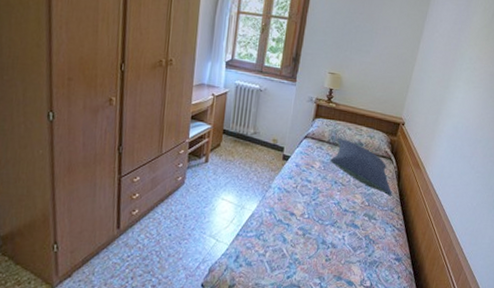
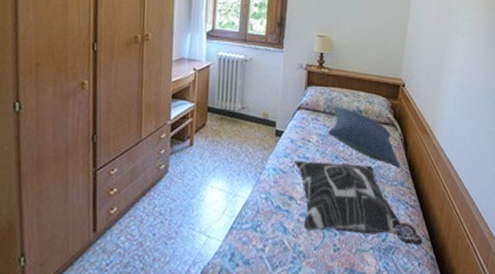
decorative pillow: none [297,183,404,262] -> present [294,161,423,246]

